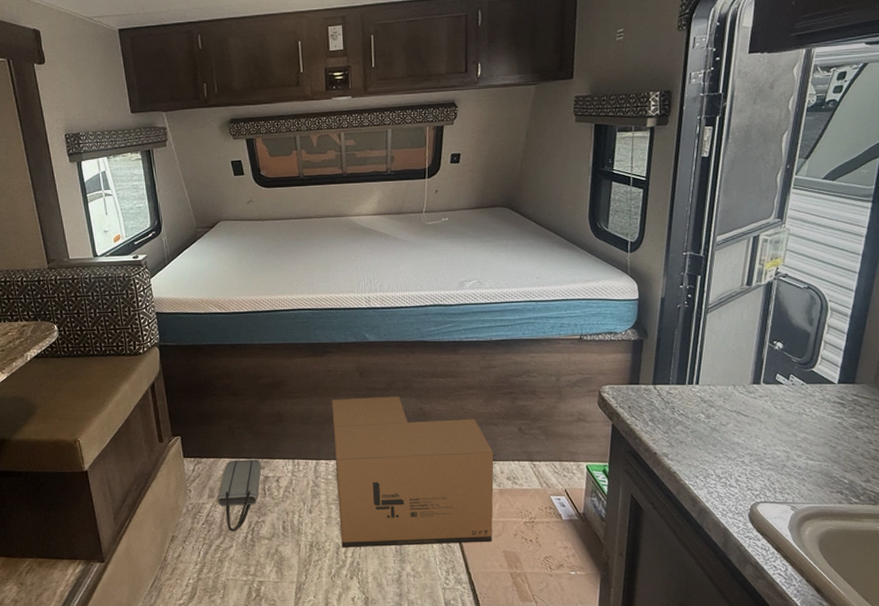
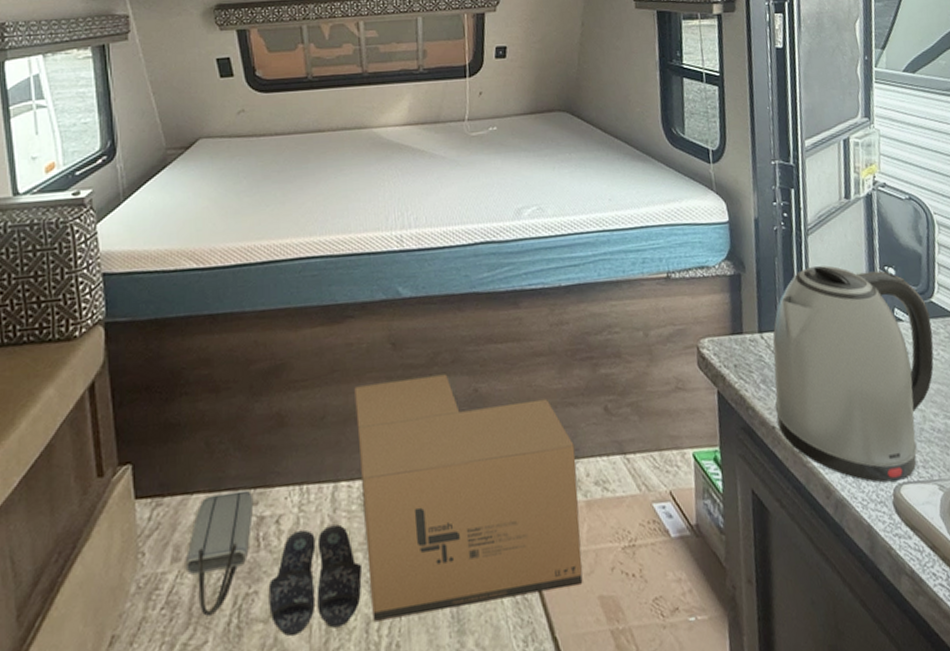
slippers: none [271,486,334,549] -> present [268,524,362,636]
kettle: none [659,337,809,500] -> present [772,265,934,483]

